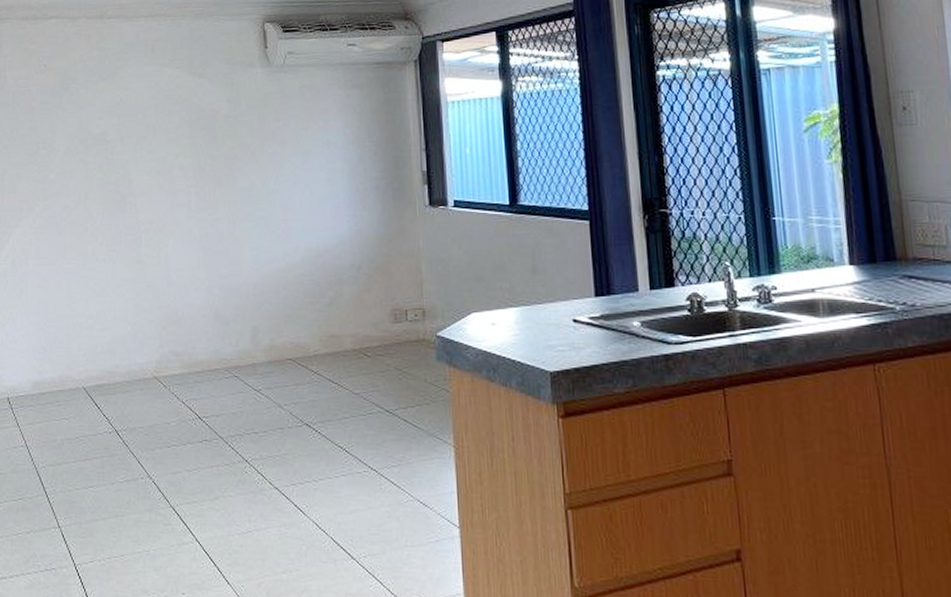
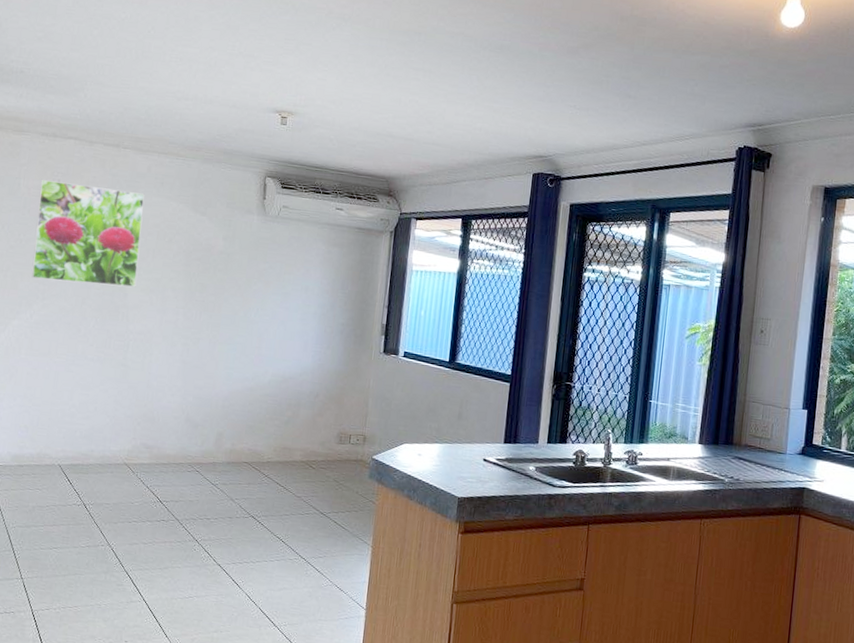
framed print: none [27,64,140,178] -> present [31,179,145,287]

